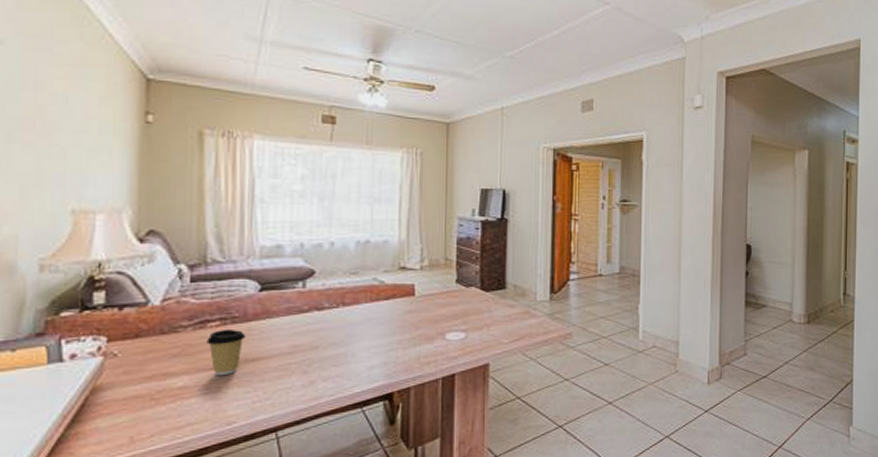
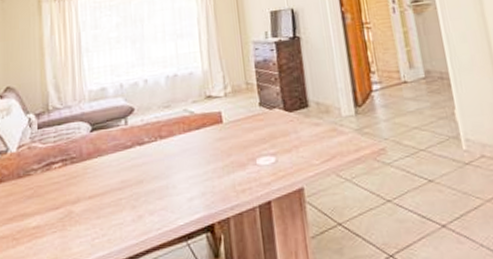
coffee cup: present [206,328,245,376] -> none [52,168,82,215]

